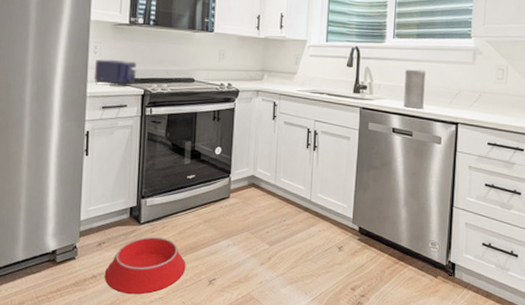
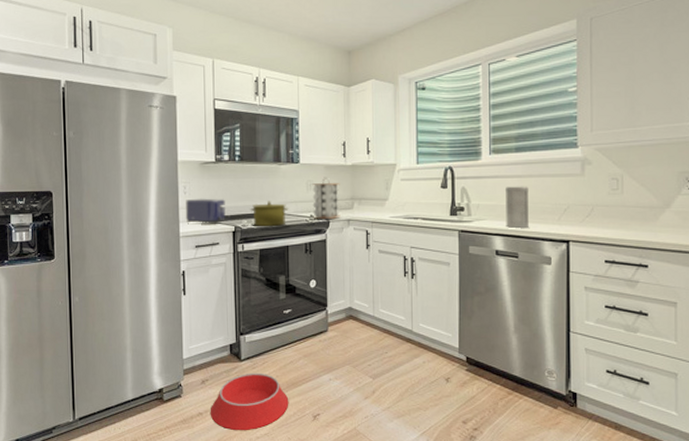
cooking pot: none [161,67,200,92] -> present [250,201,289,226]
spice rack: none [223,47,252,90] -> present [312,177,341,220]

